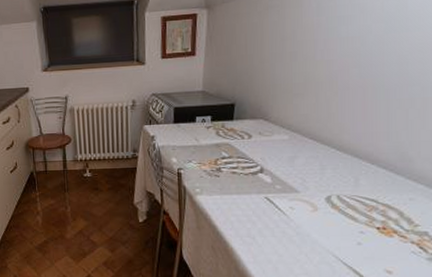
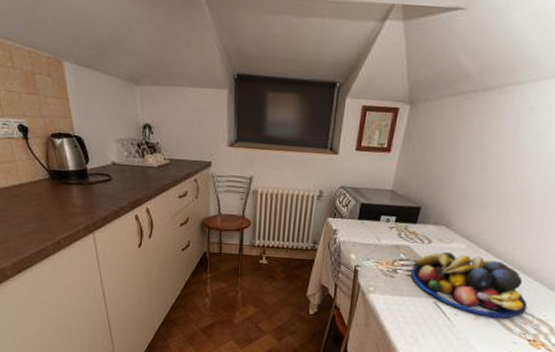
fruit bowl: none [236,145,368,207] -> present [411,252,528,319]

